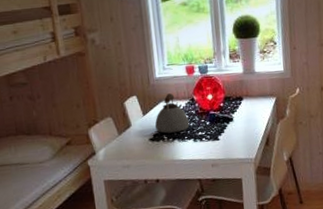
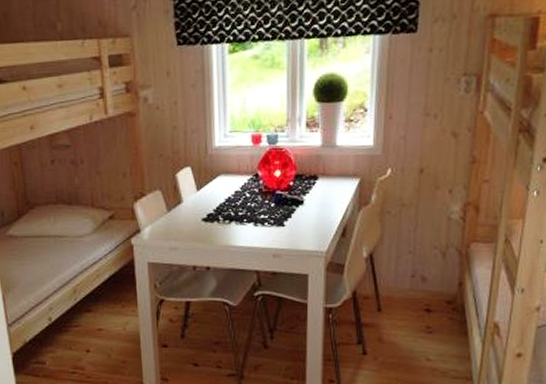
kettle: present [155,93,190,134] -> none [210,166,251,214]

